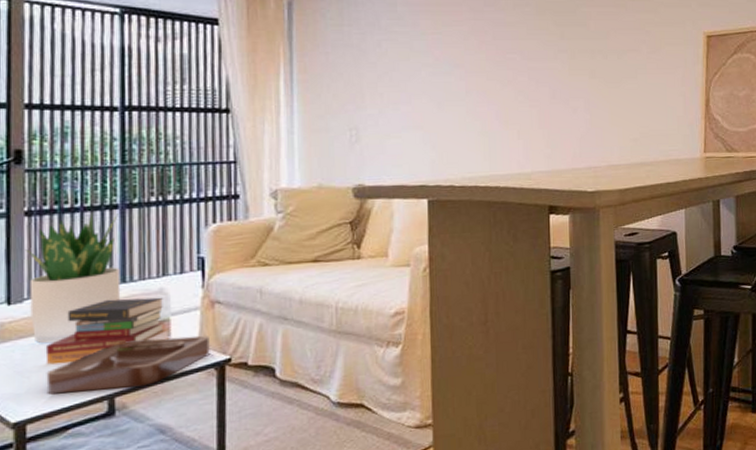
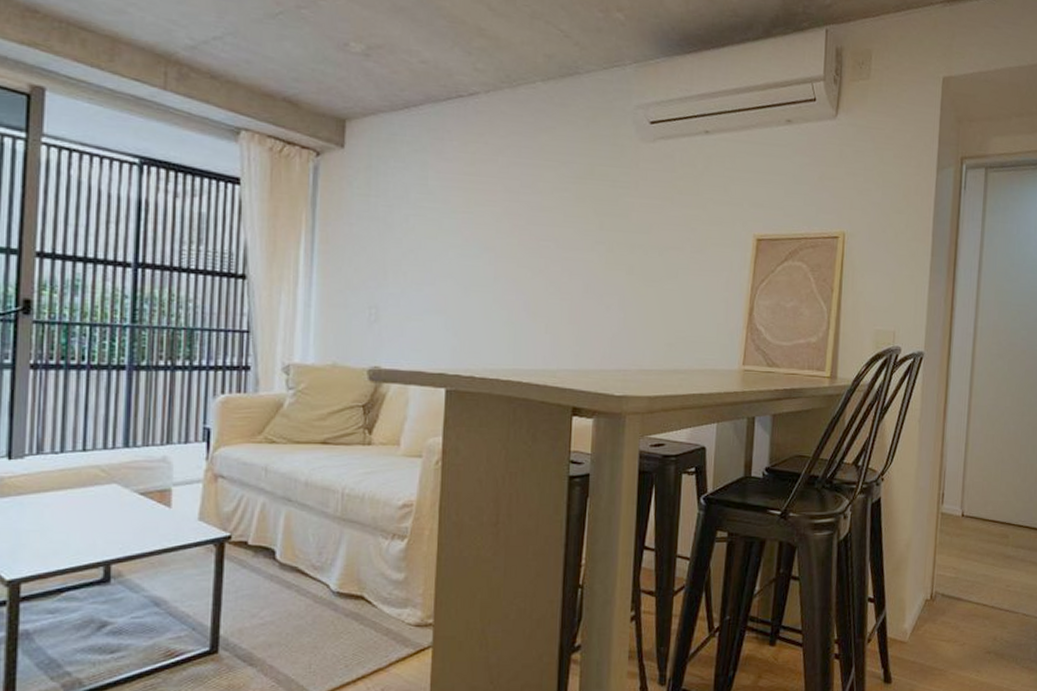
planter: present [25,212,121,344] -> none [29,371,125,503]
books: present [45,297,170,365] -> none [43,463,171,525]
decorative tray: present [46,335,210,395] -> none [43,508,210,557]

